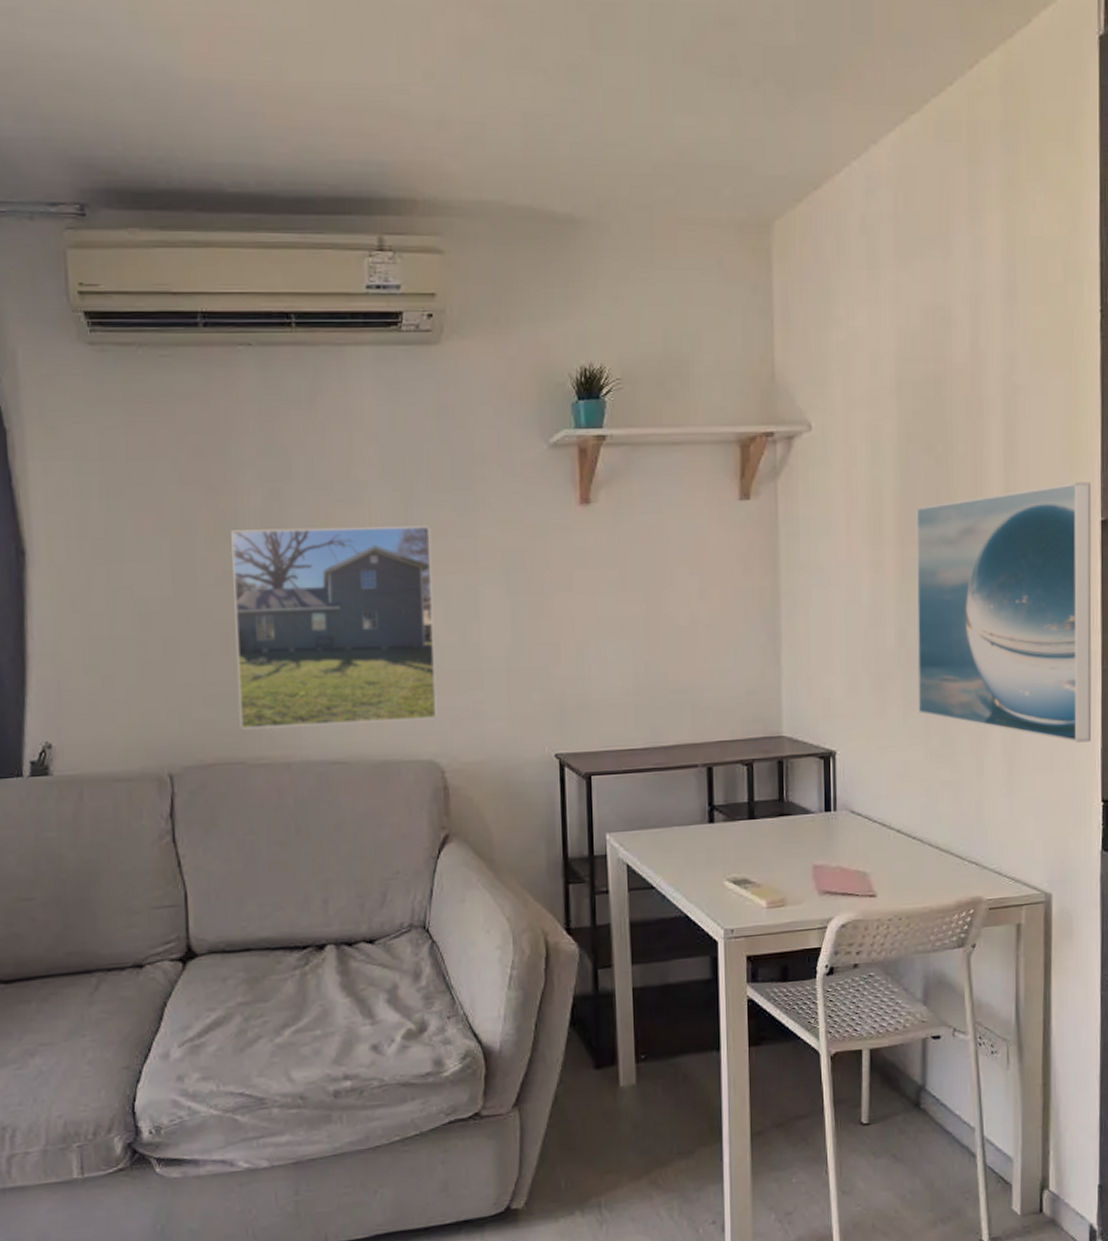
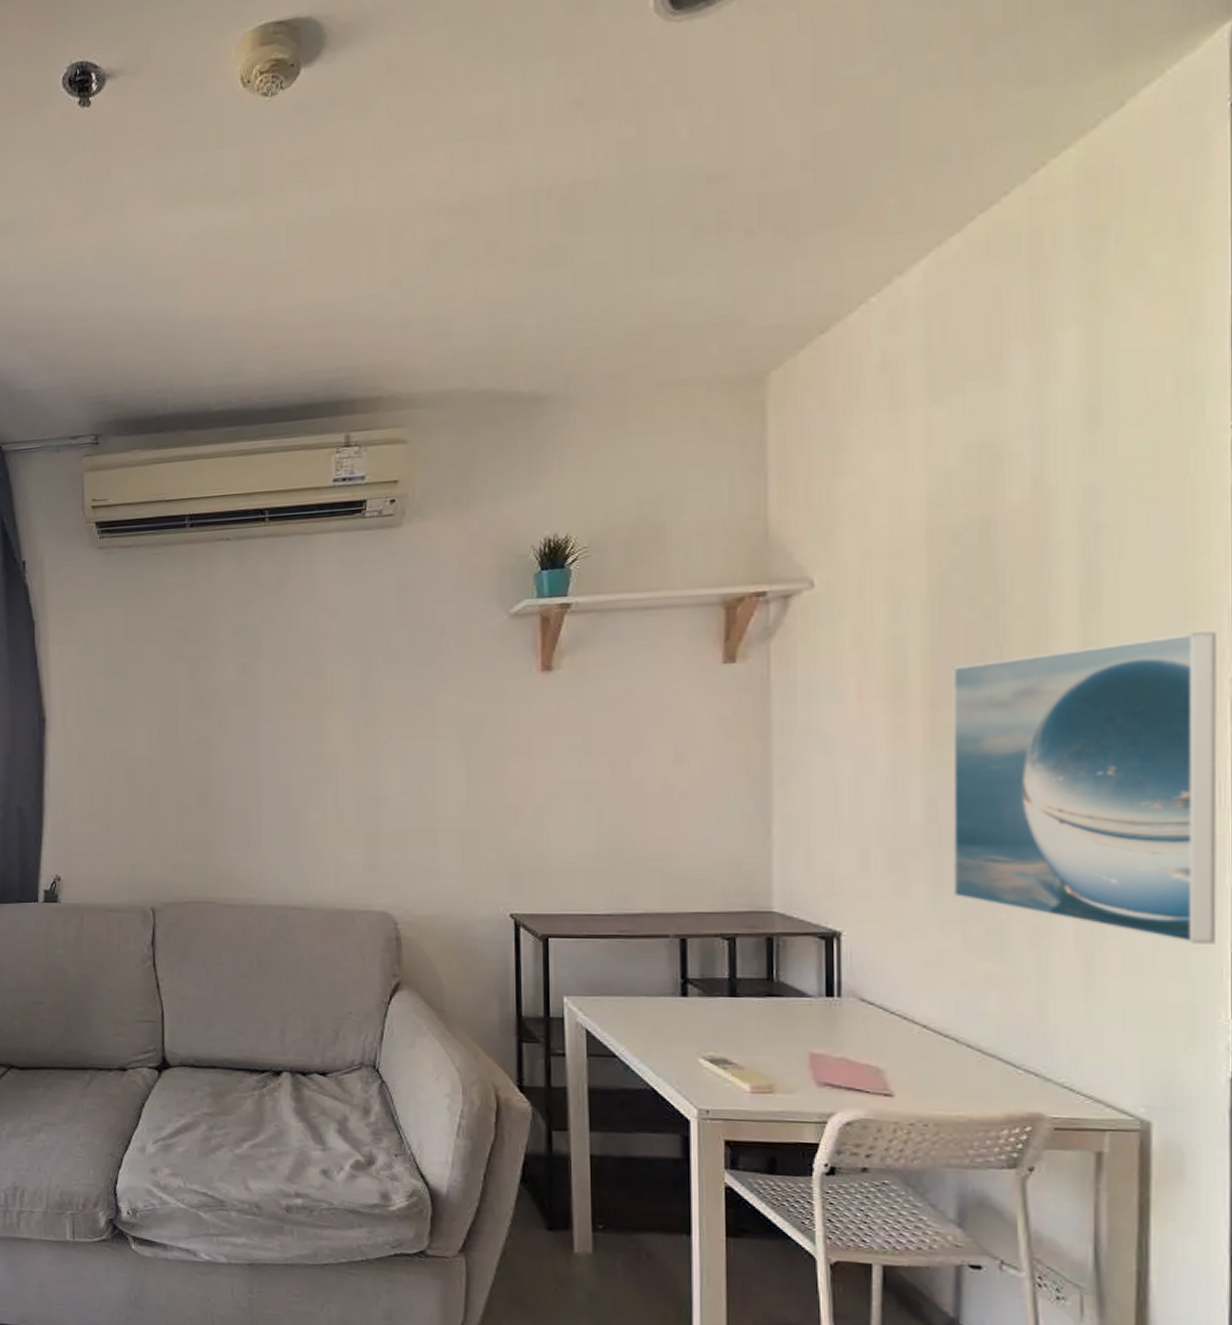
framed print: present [230,526,437,730] -> none [208,694,391,874]

